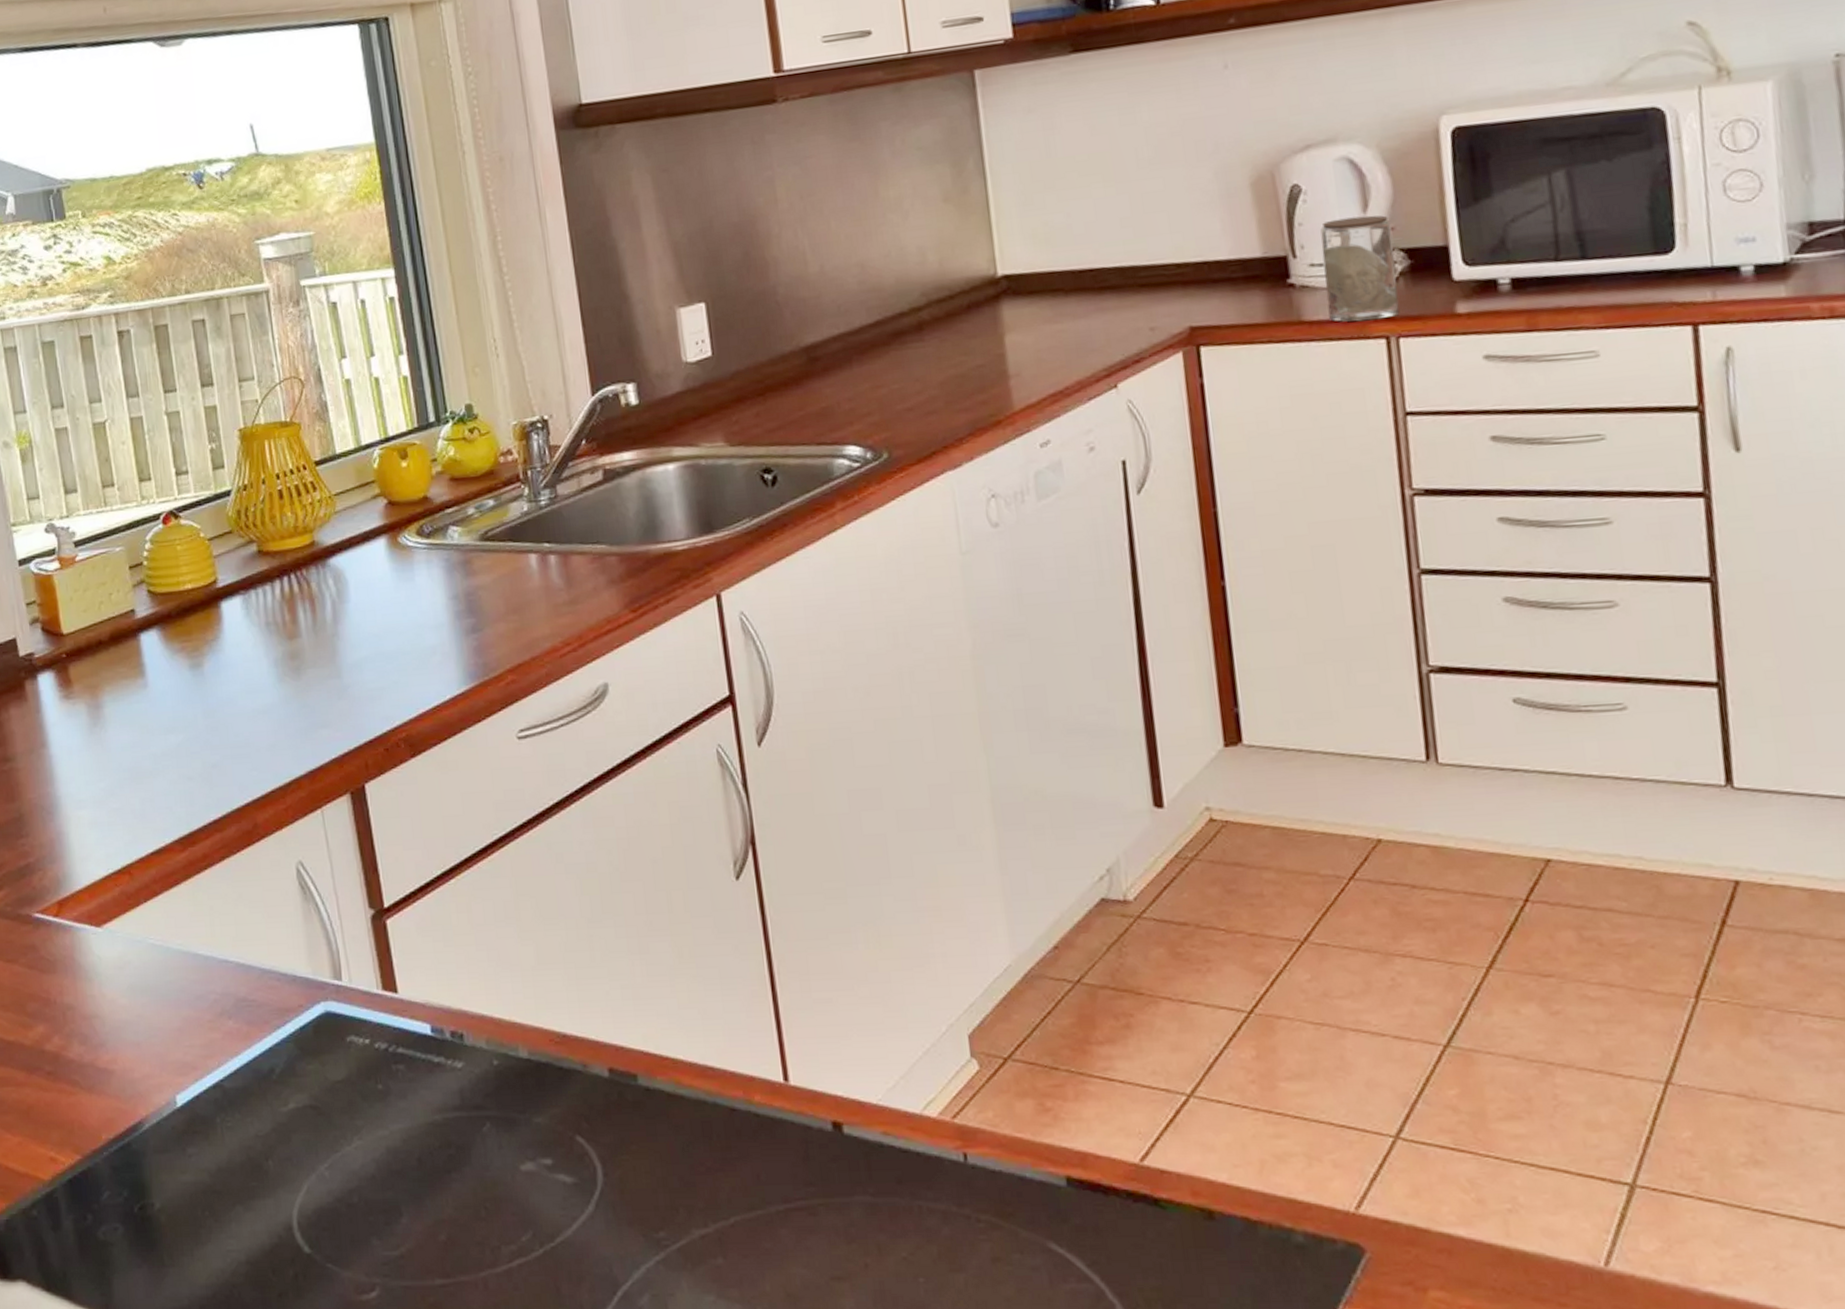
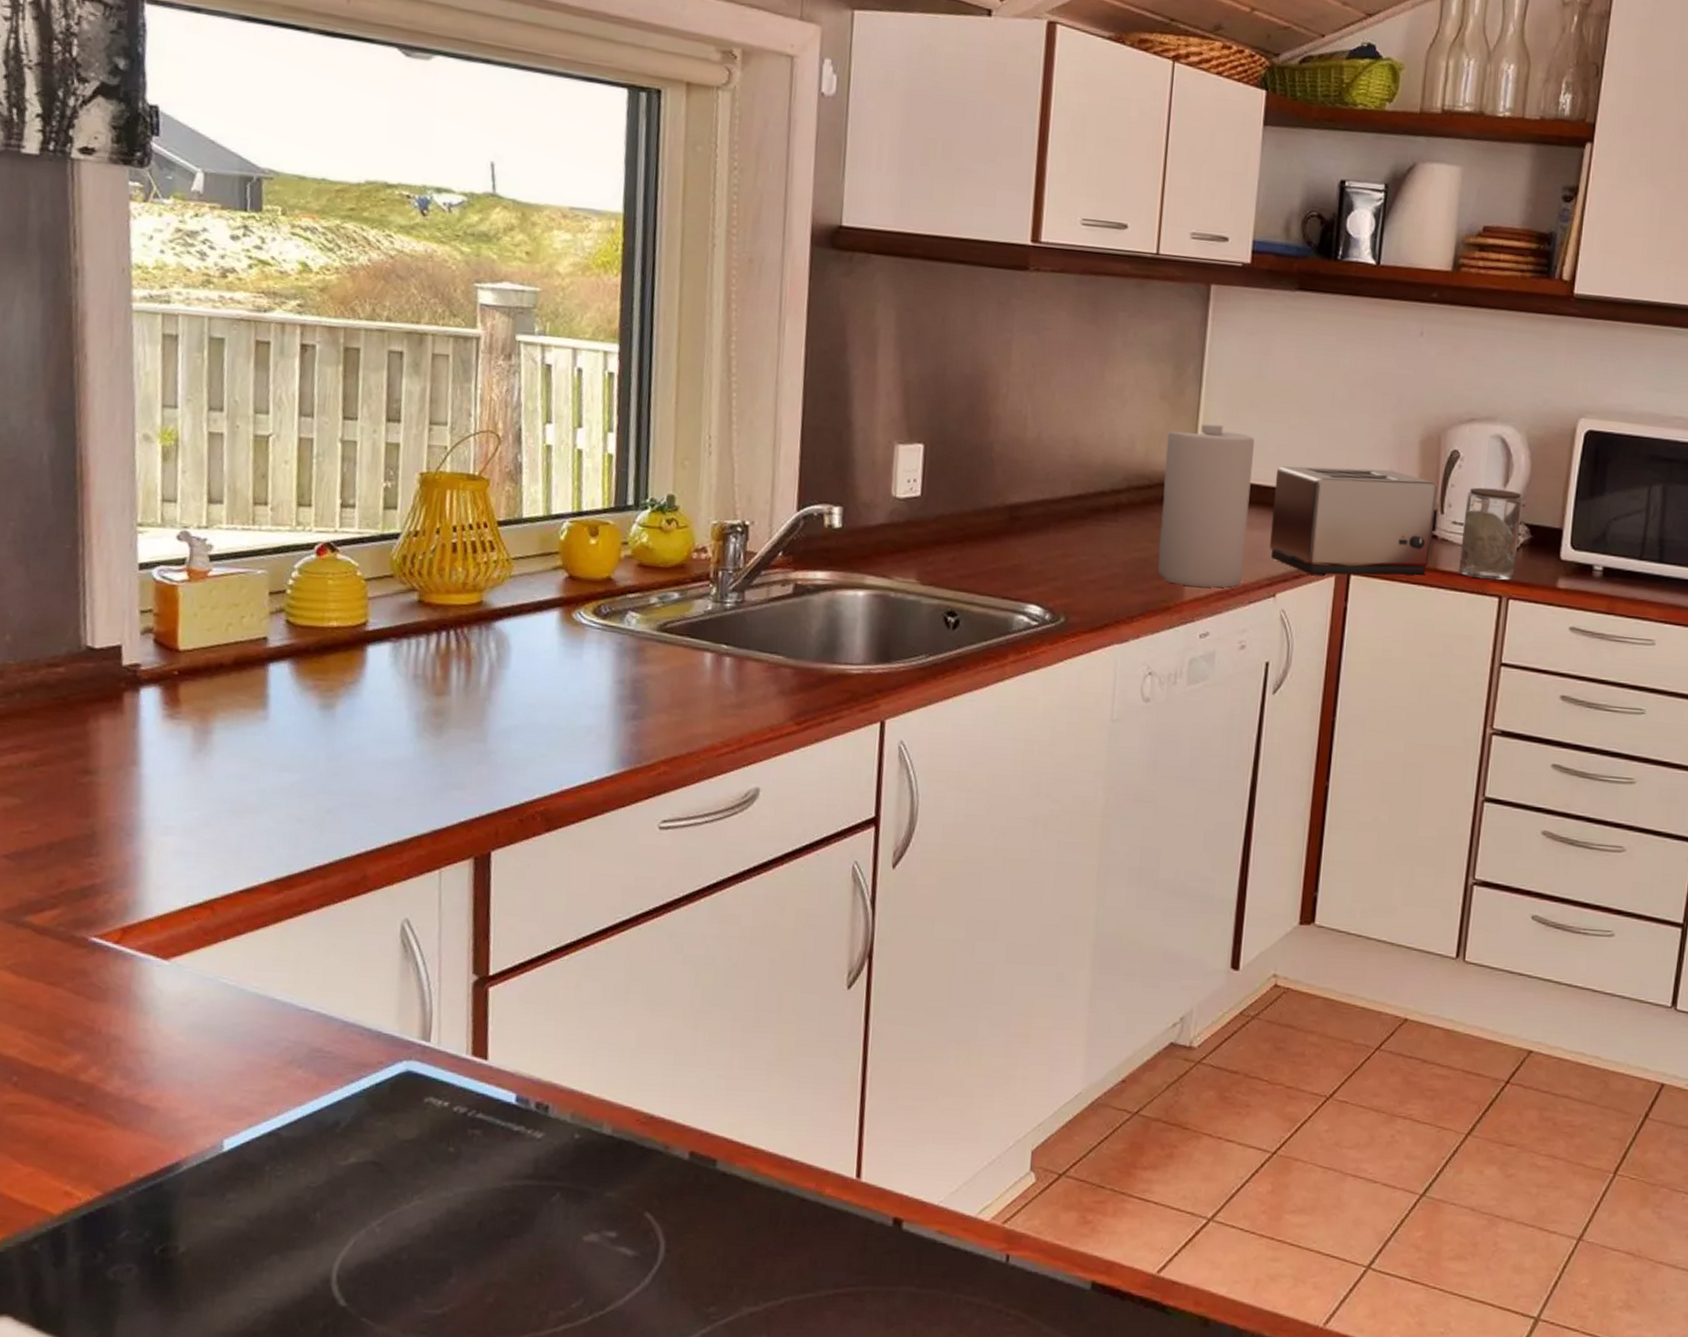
paper towel holder: none [959,215,1075,395] -> present [1158,424,1254,588]
toaster: none [1089,222,1292,355] -> present [1270,466,1438,577]

